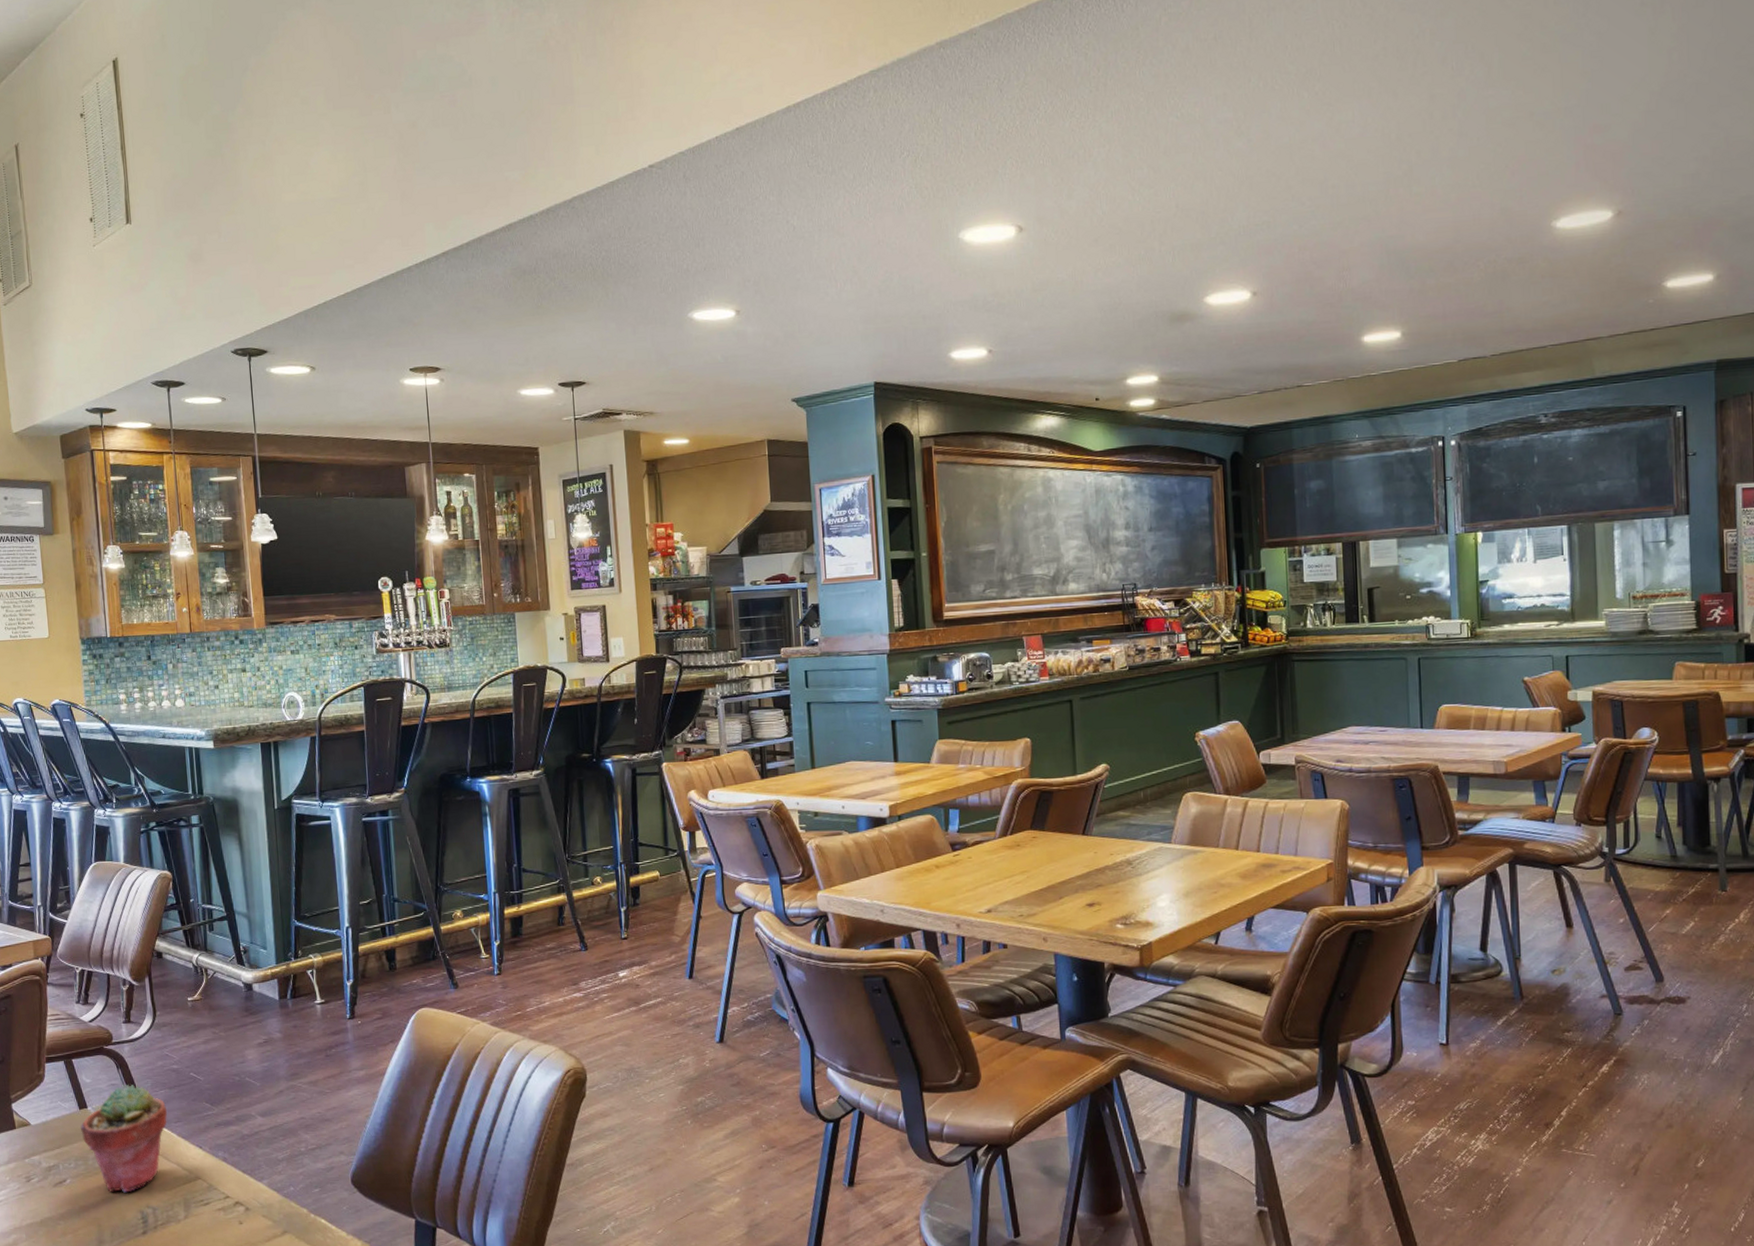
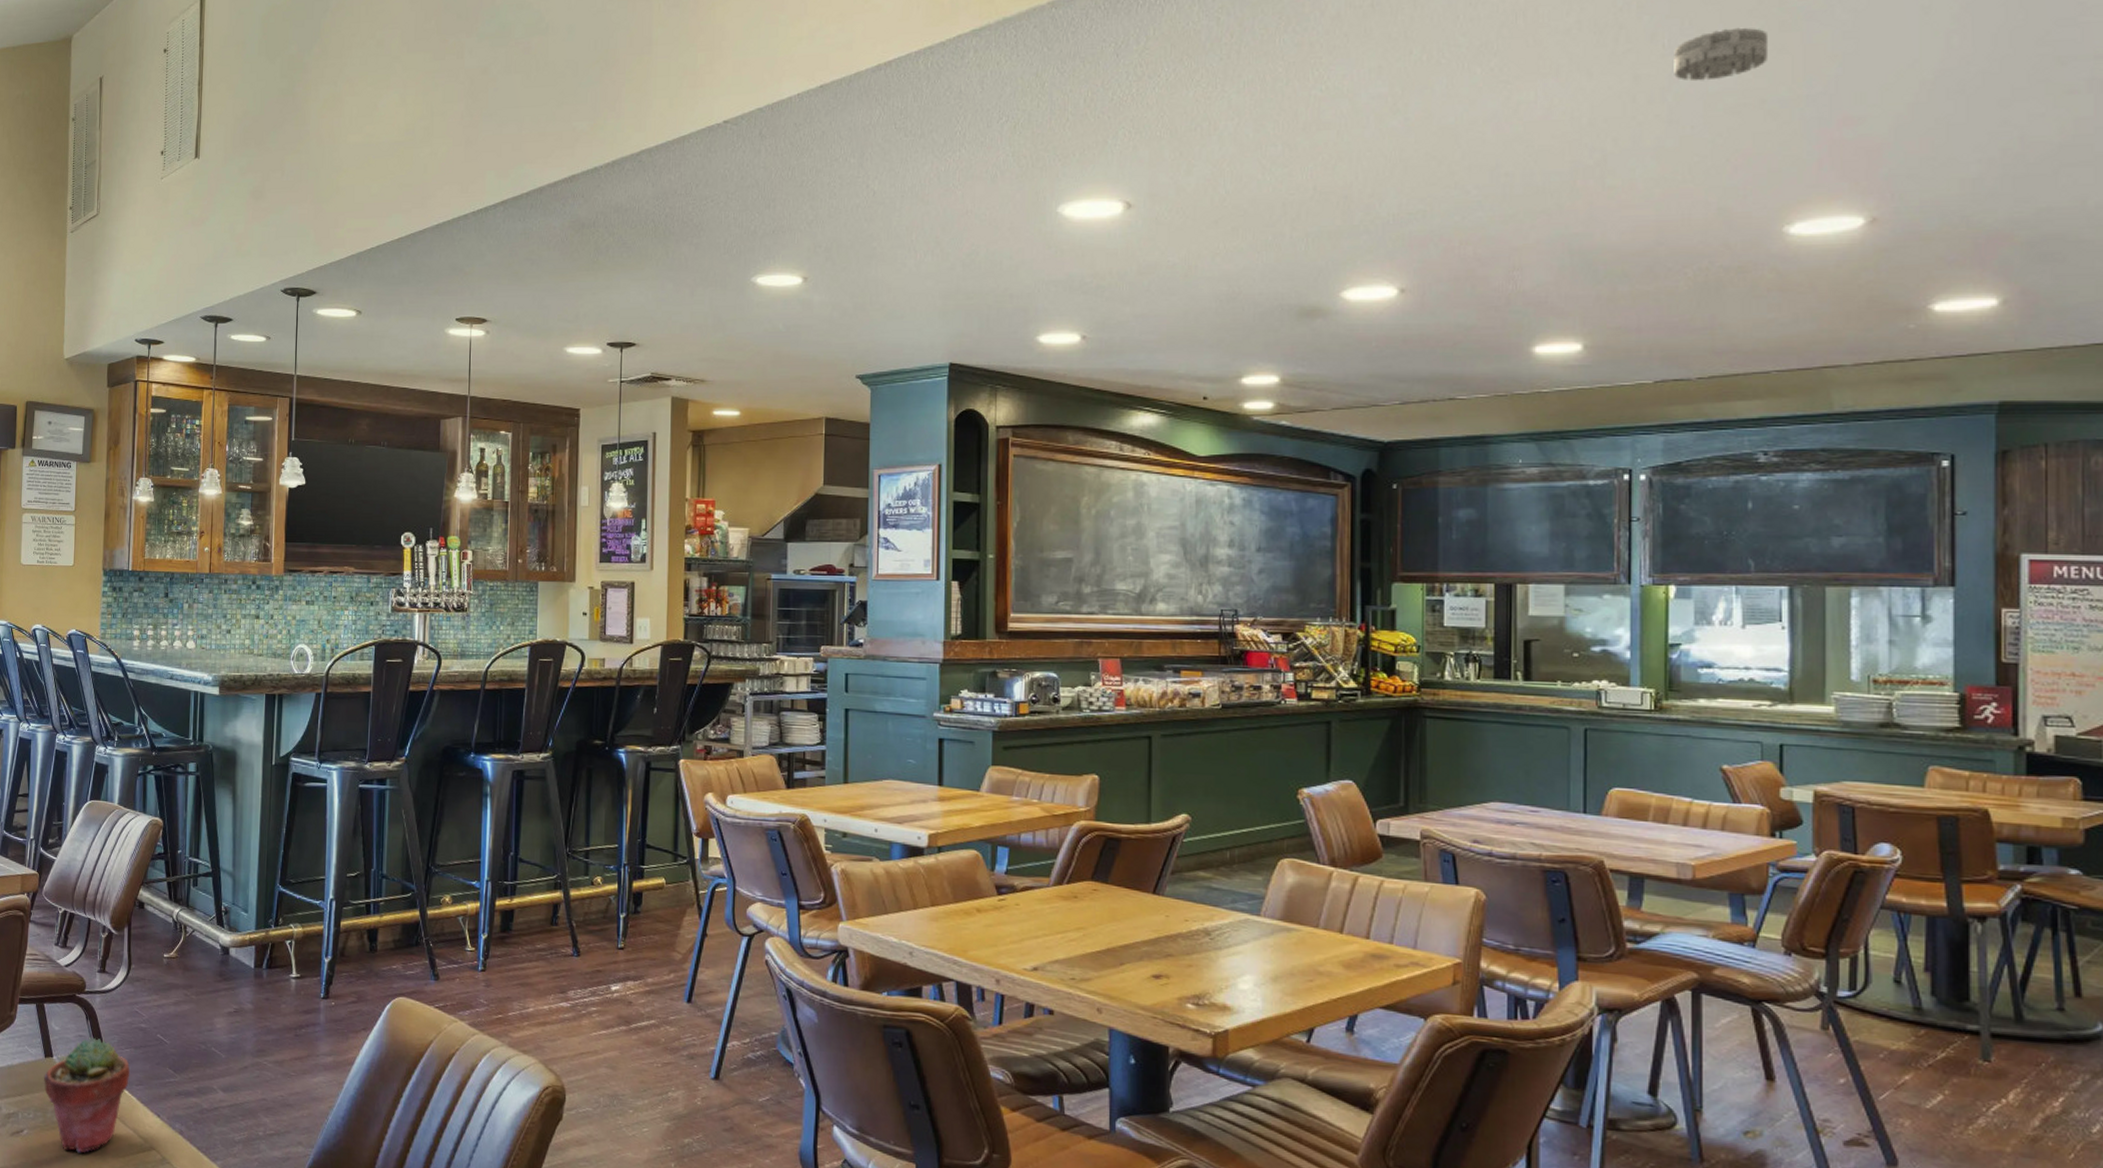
smoke detector: none [1461,50,1534,99] -> present [1674,27,1767,82]

